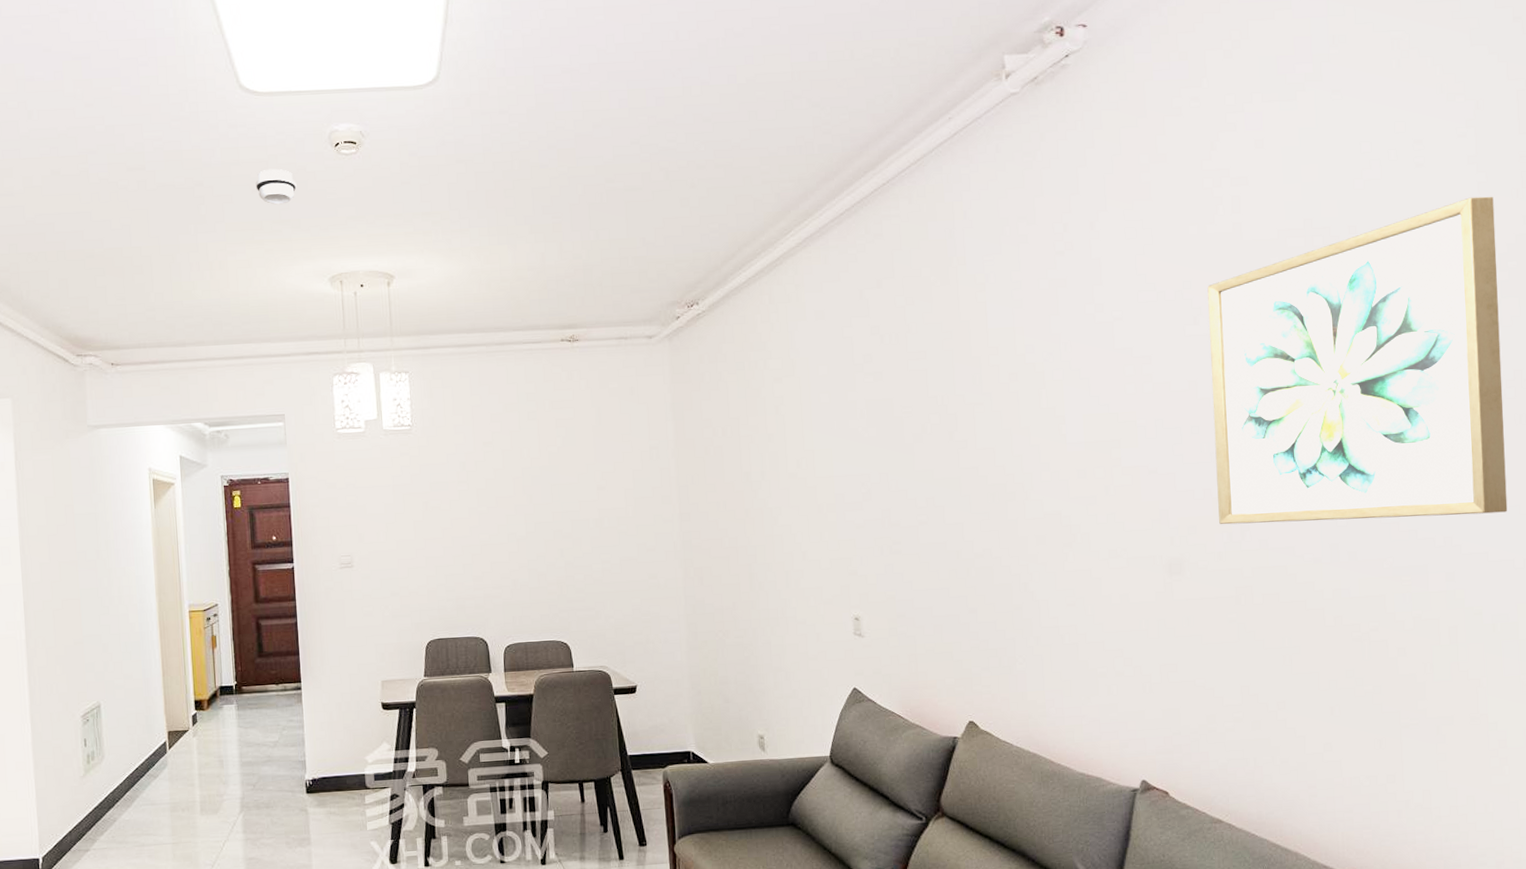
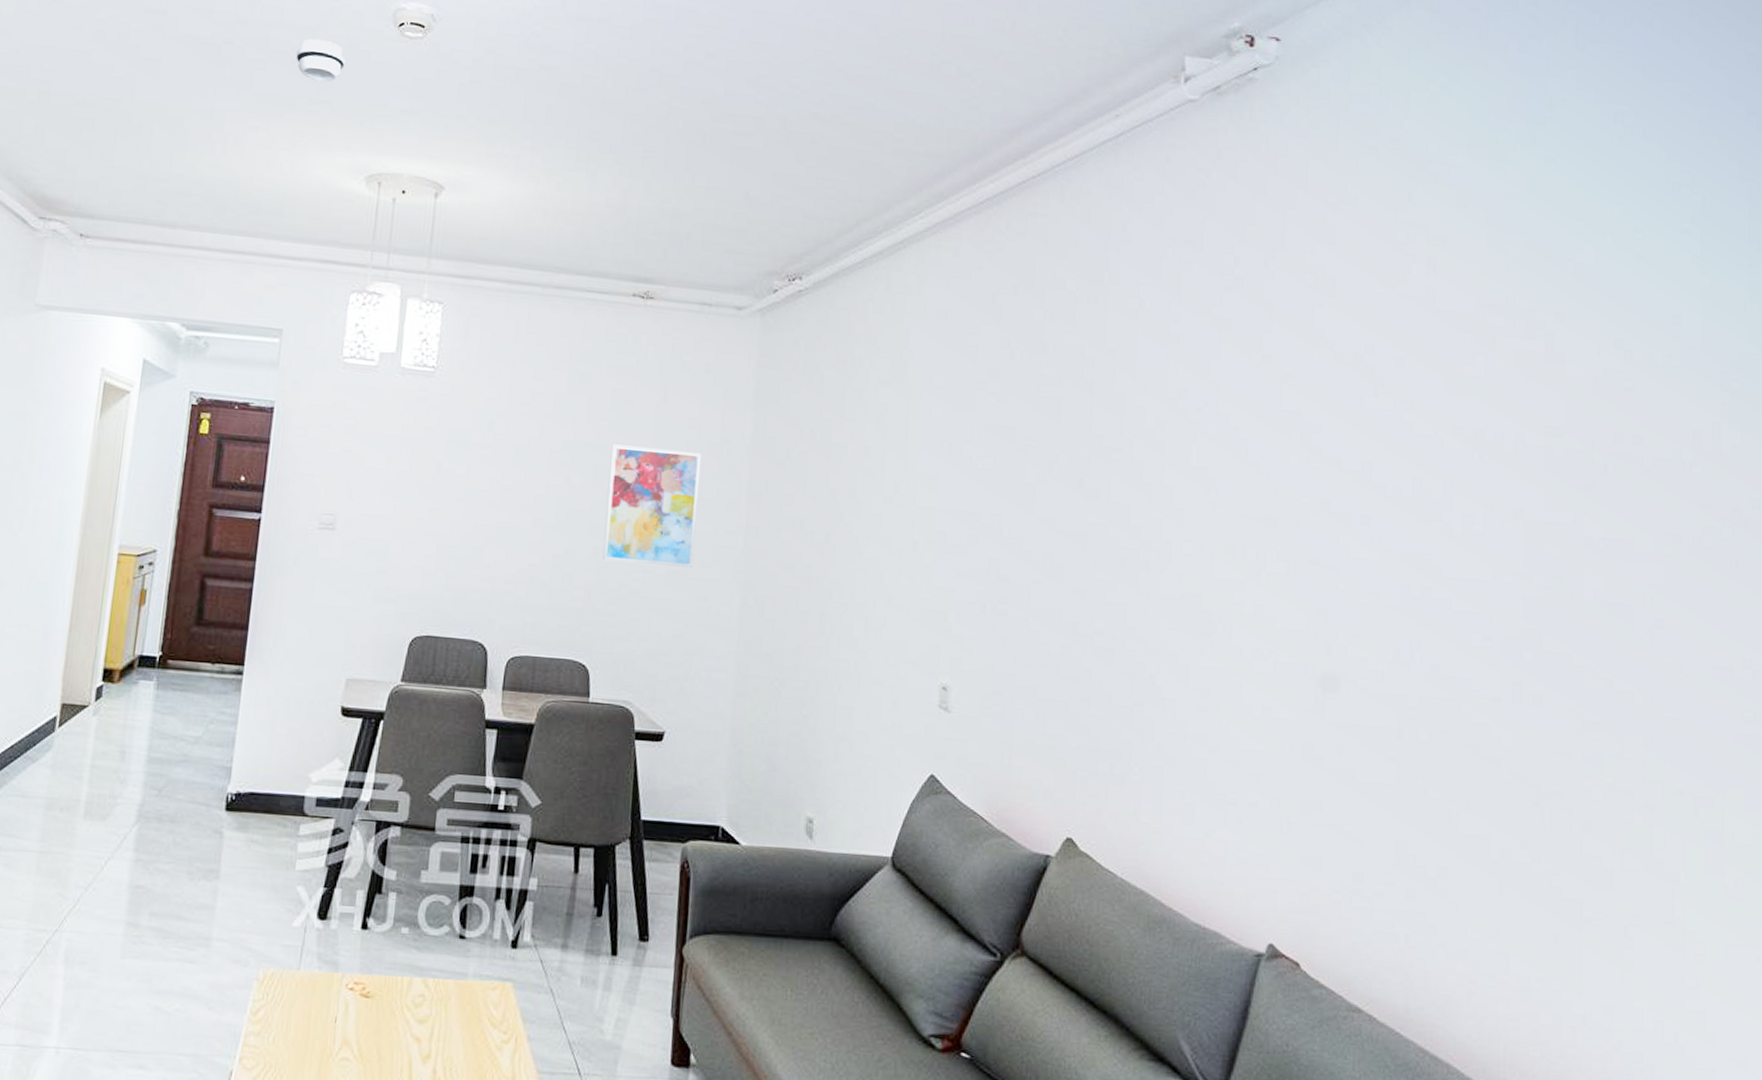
wall art: none [563,461,641,559] -> present [602,444,701,569]
wall art: present [1207,196,1508,525] -> none [1385,302,1719,675]

